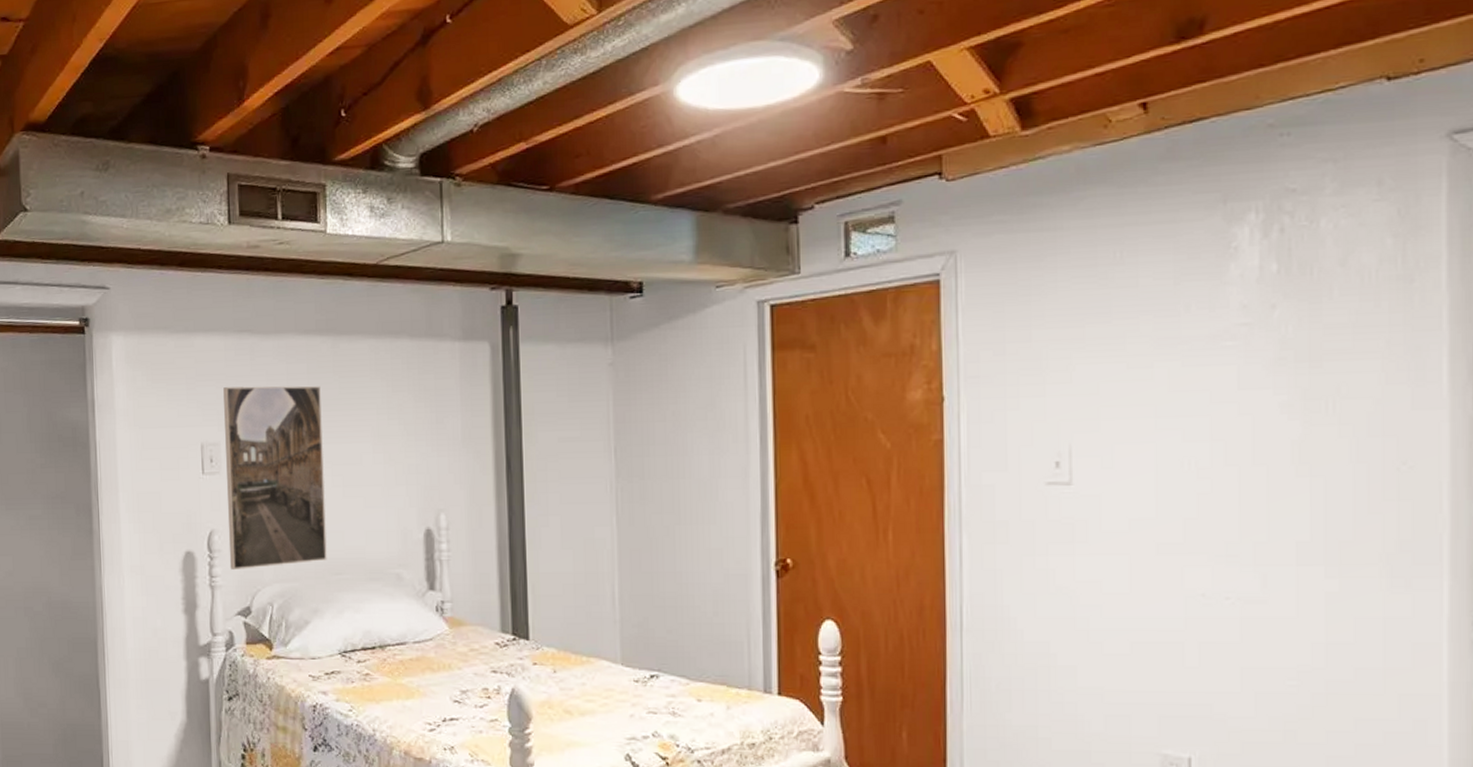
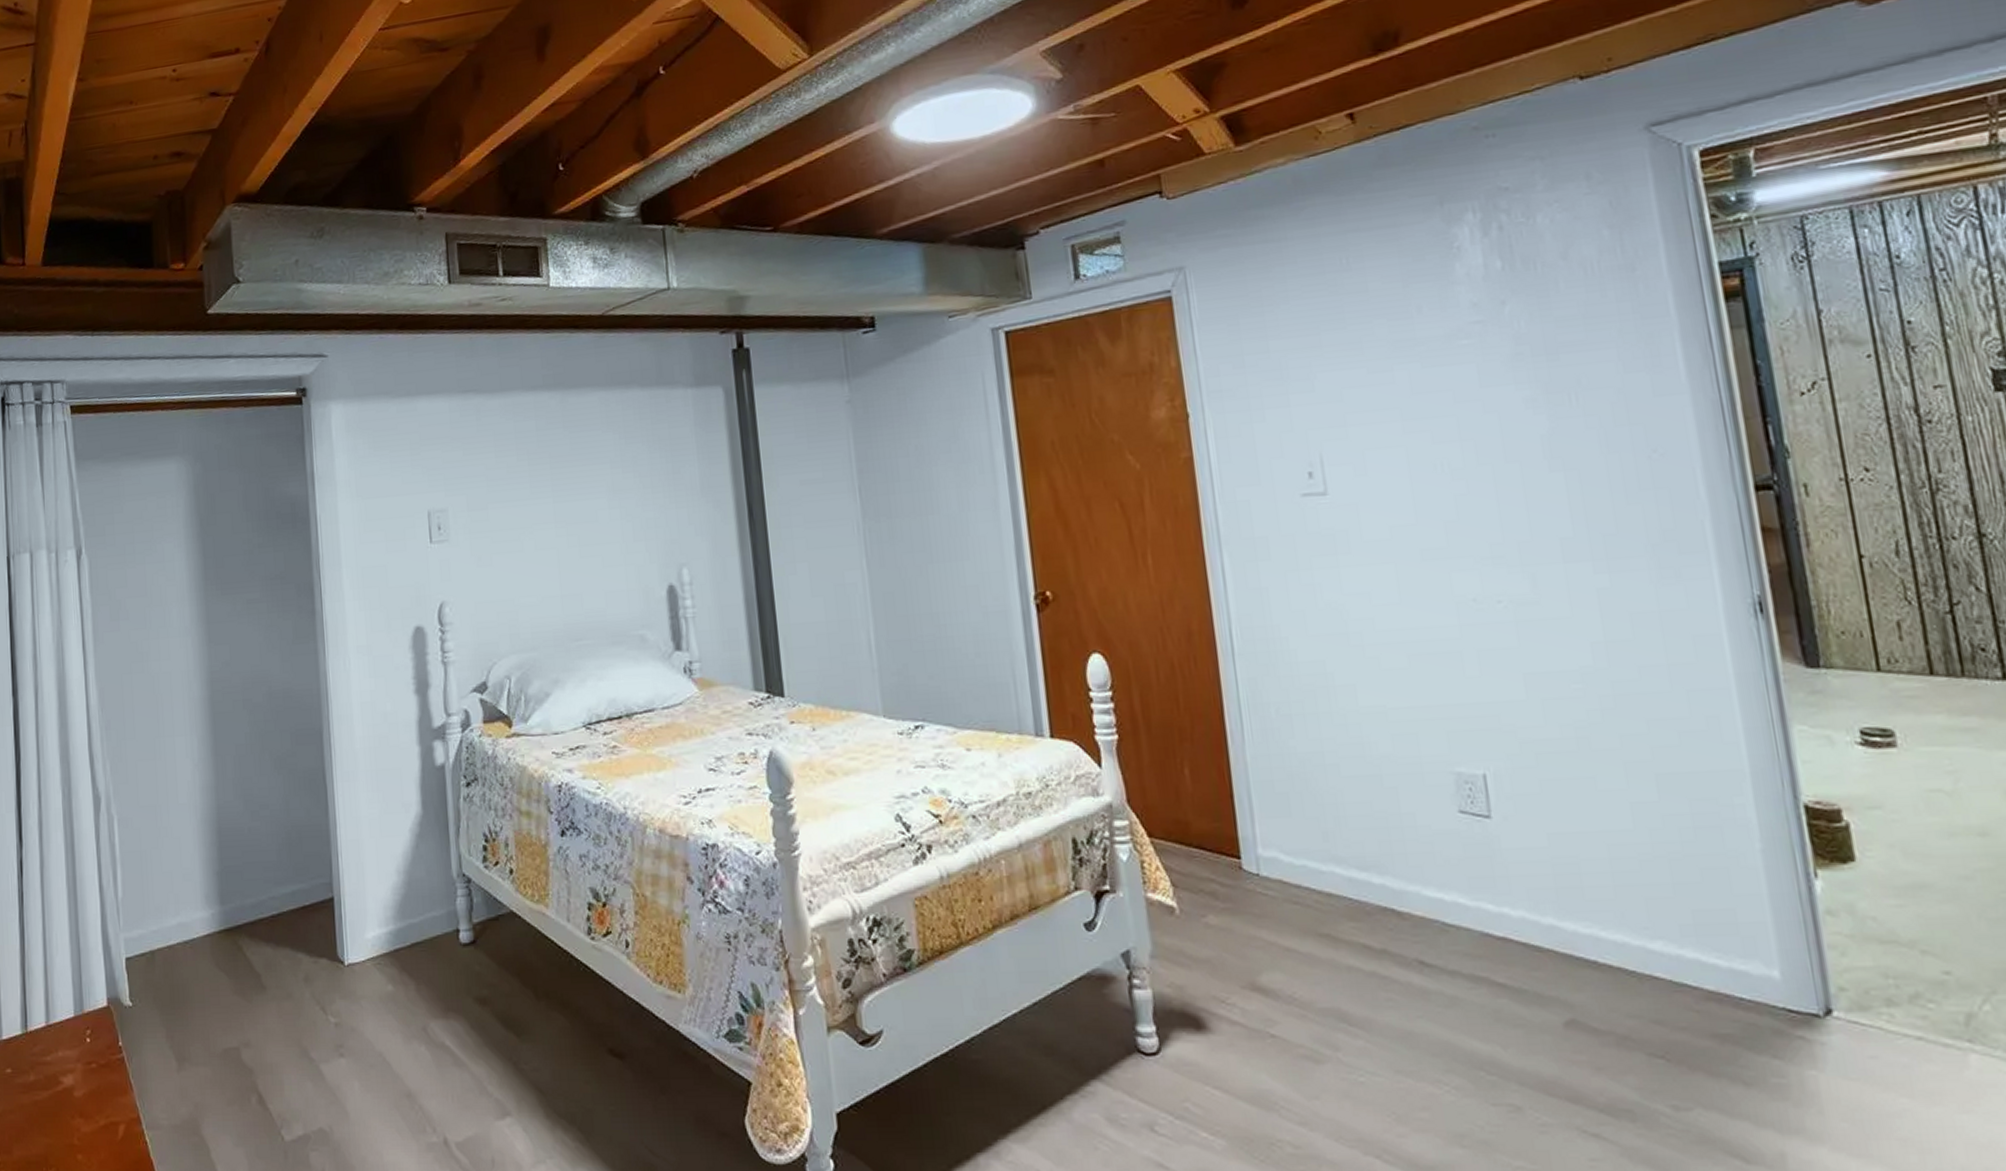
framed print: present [223,385,327,571] -> none [449,443,566,644]

